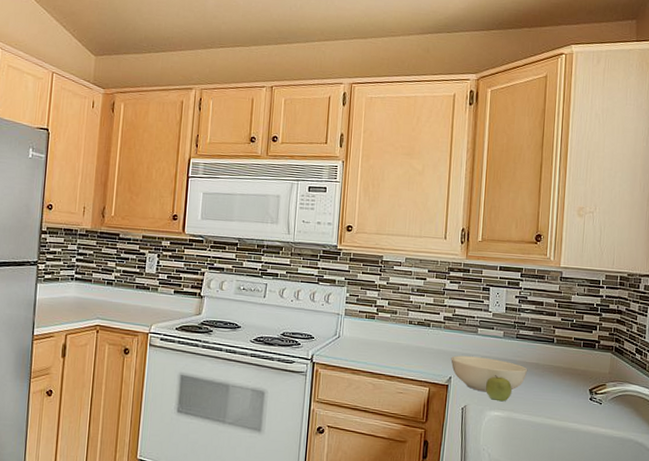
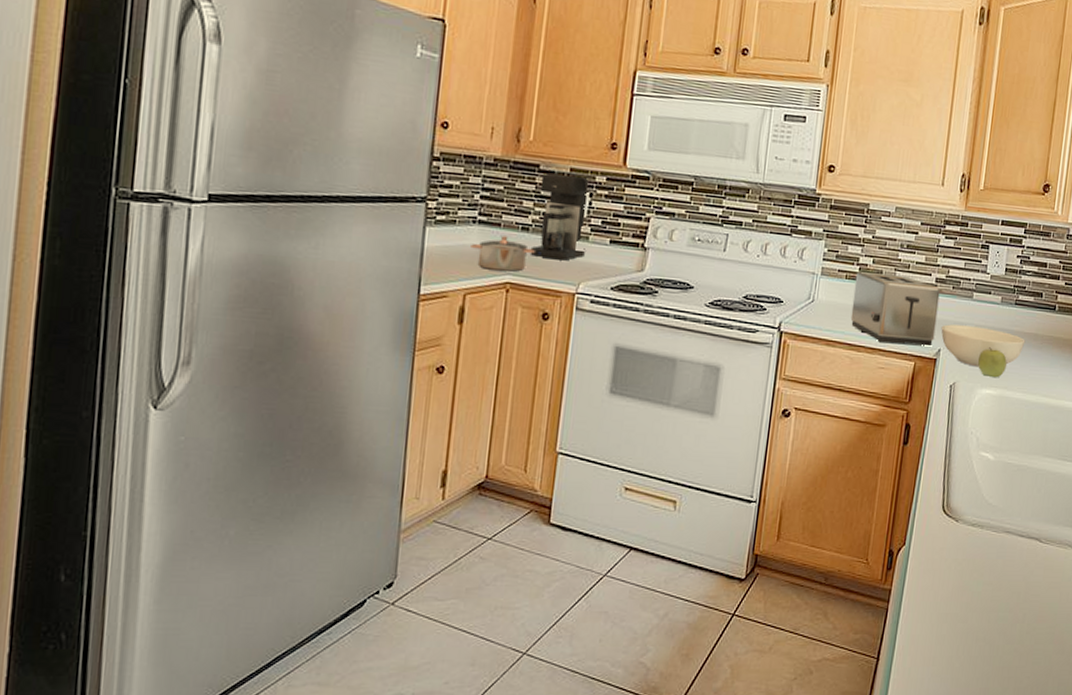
cooking pot: none [70,289,119,317] -> present [470,236,537,272]
coffee maker: none [113,240,157,307] -> present [530,172,590,261]
toaster: none [371,312,448,375] -> present [850,272,941,347]

